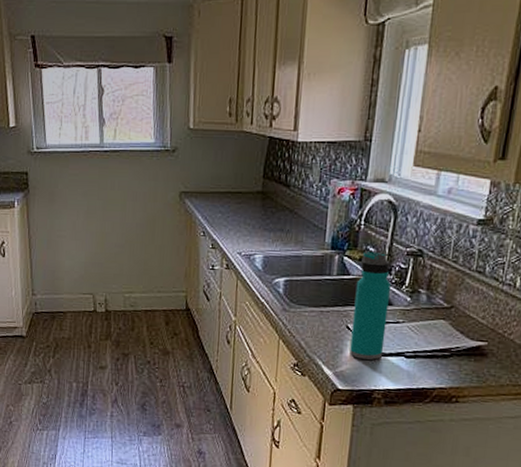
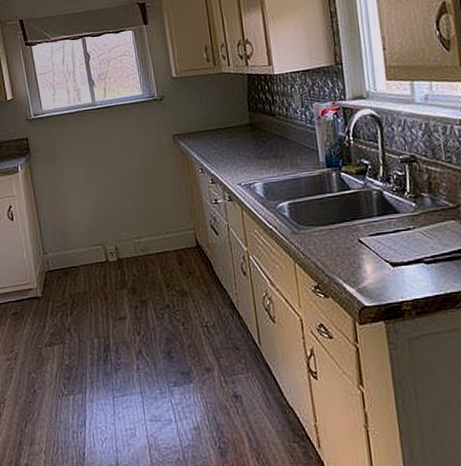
water bottle: present [350,251,392,360] -> none [358,163,402,272]

